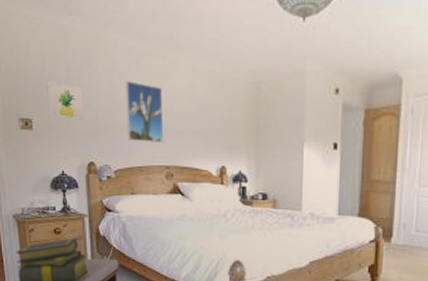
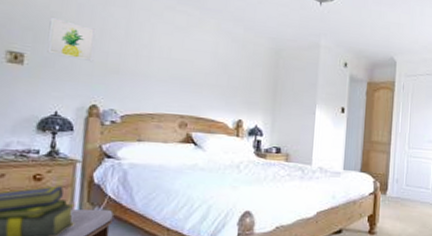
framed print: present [126,81,164,144] -> none [140,30,184,93]

